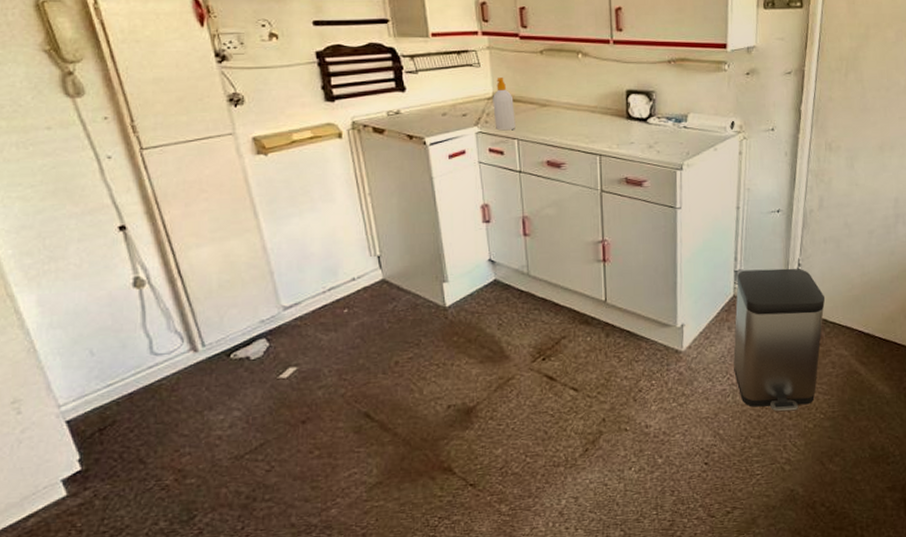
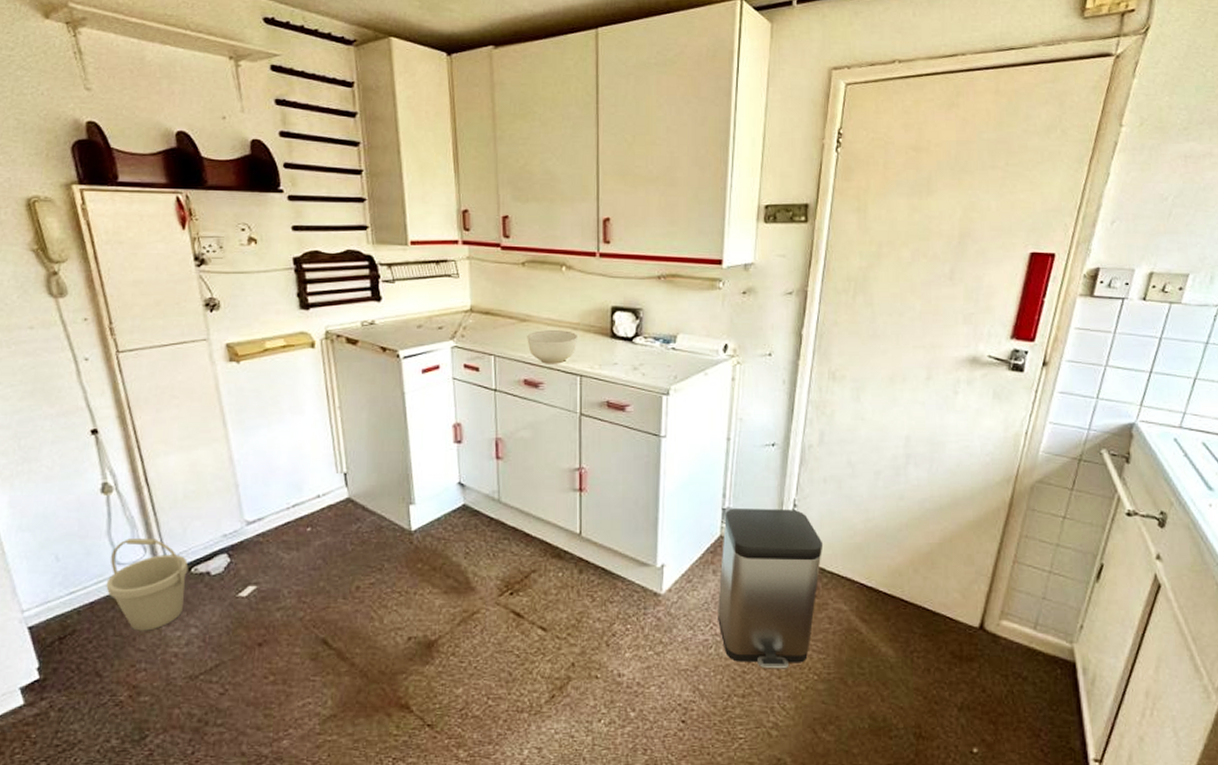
bucket: none [144,328,228,417] -> present [106,538,189,631]
soap bottle: present [493,78,516,131] -> none [470,290,493,346]
bowl: none [548,114,595,146] -> present [527,330,577,364]

